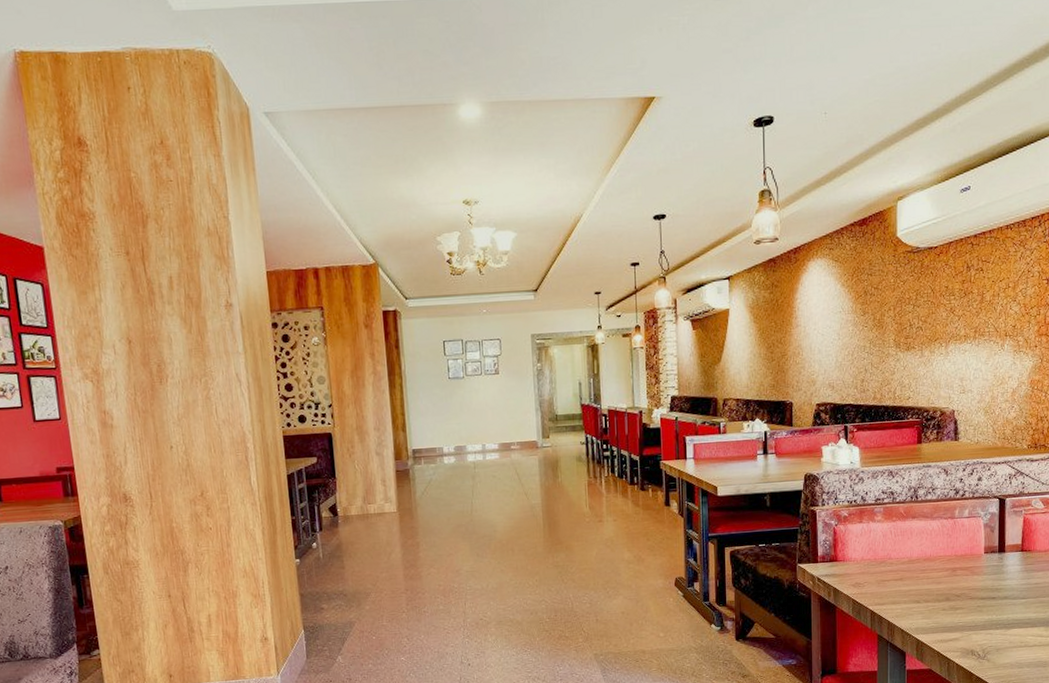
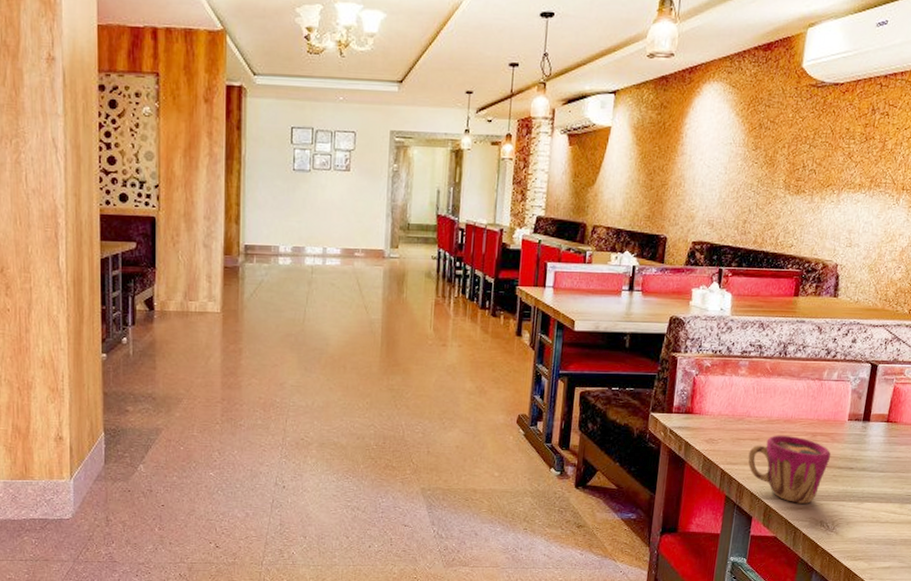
cup: none [894,572,973,636] -> present [748,434,831,504]

